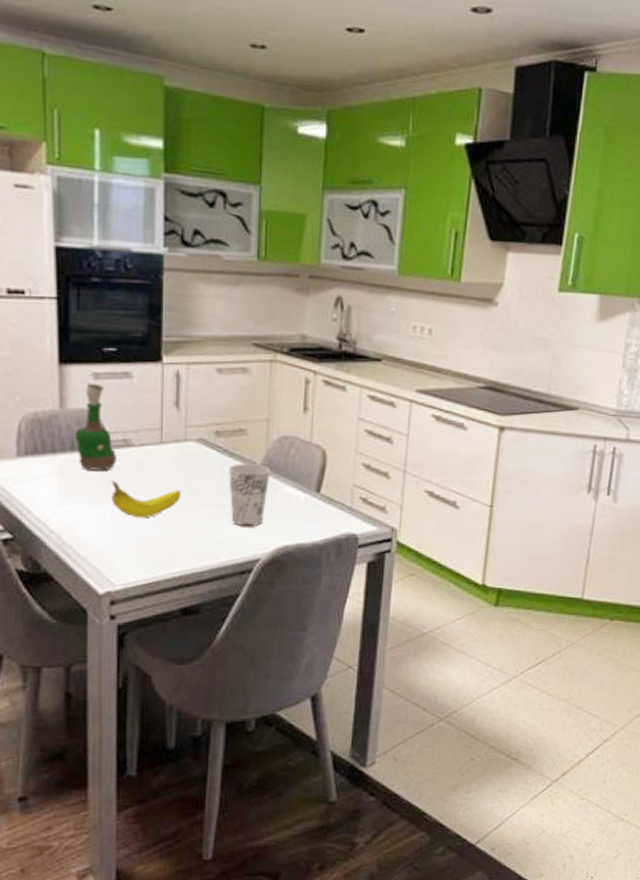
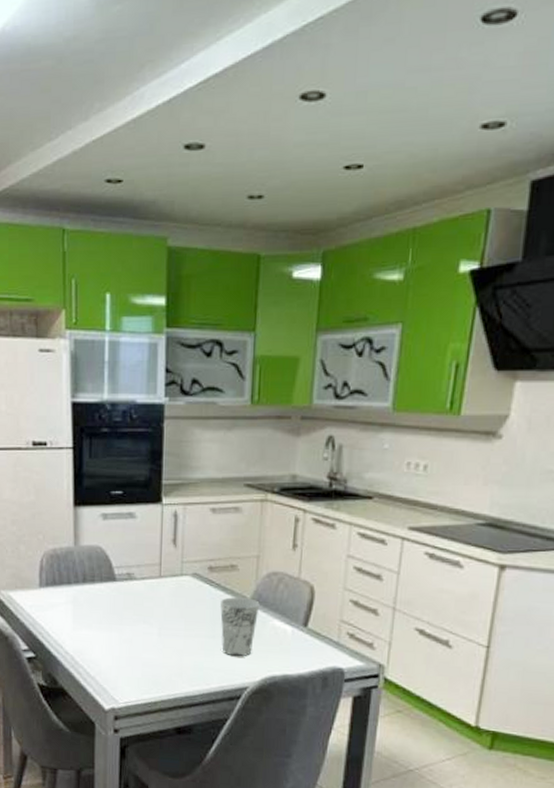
grog bottle: present [75,383,116,471] -> none [86,523,121,601]
fruit: present [111,481,181,517] -> none [116,610,177,644]

